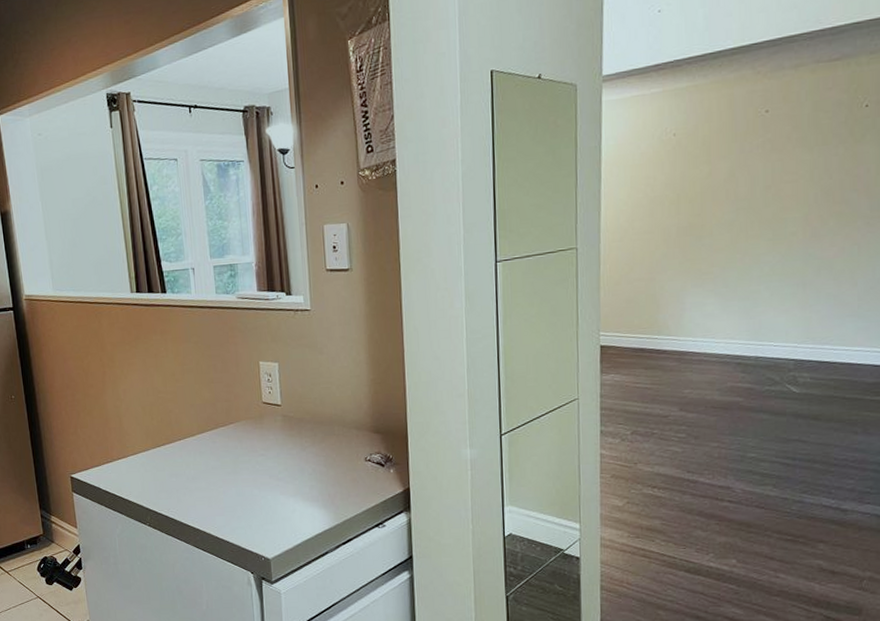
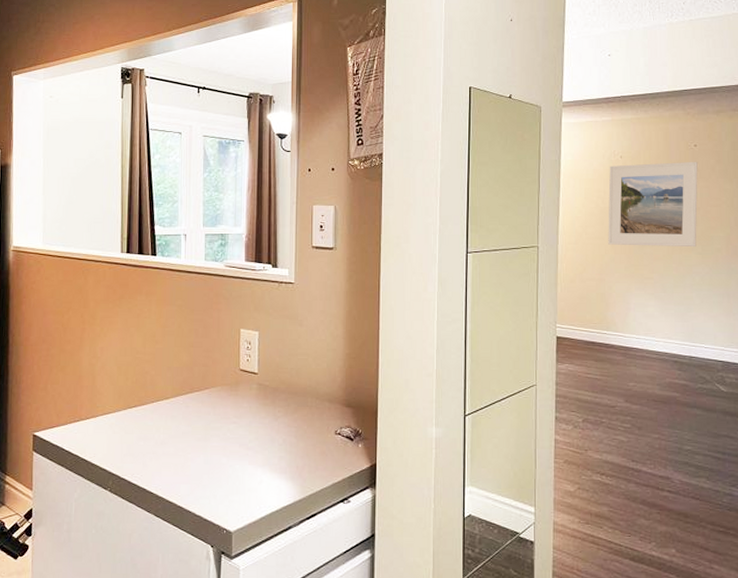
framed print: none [658,130,770,239] -> present [608,161,698,246]

